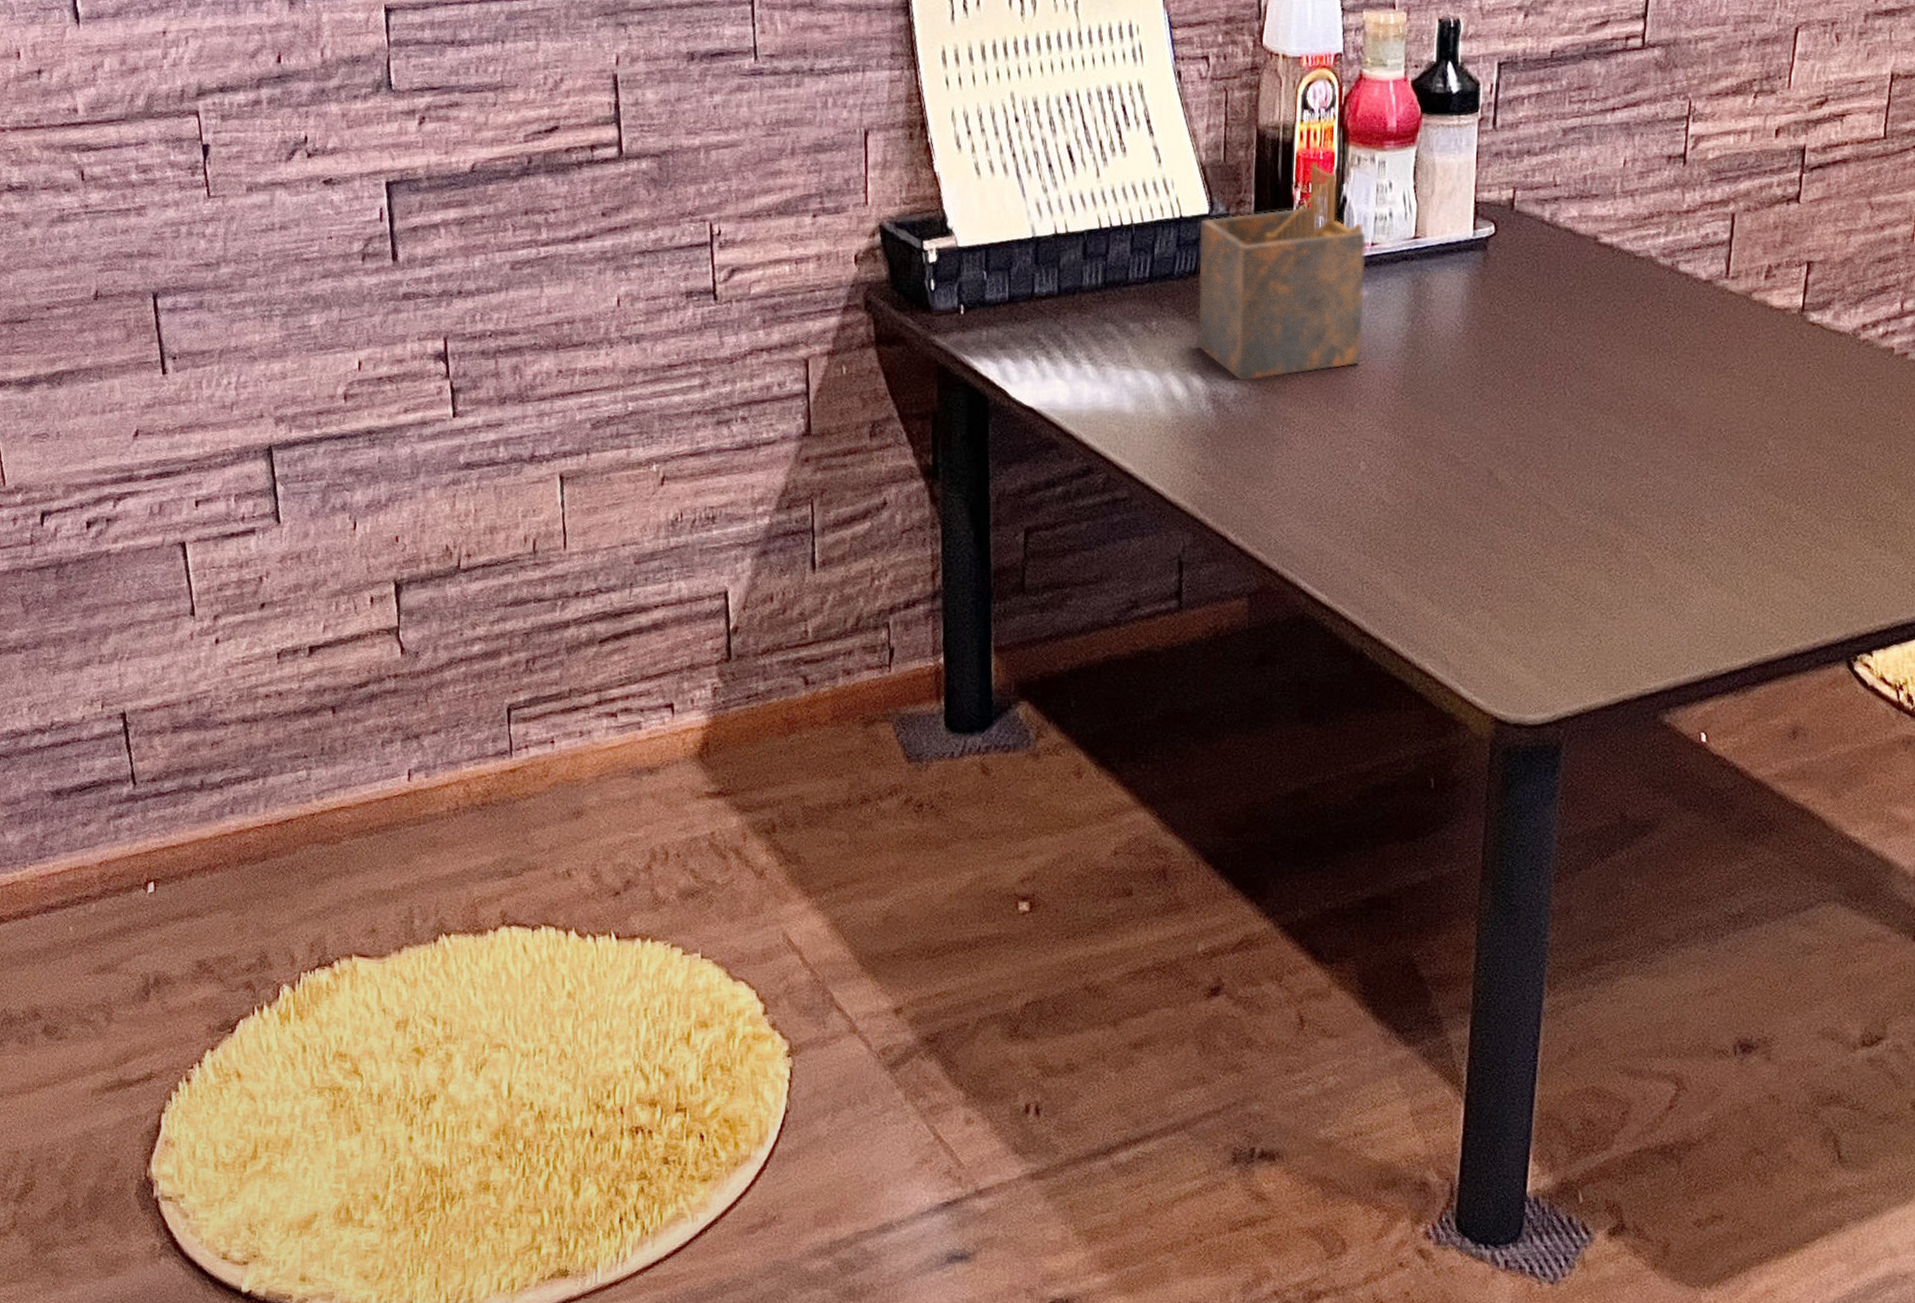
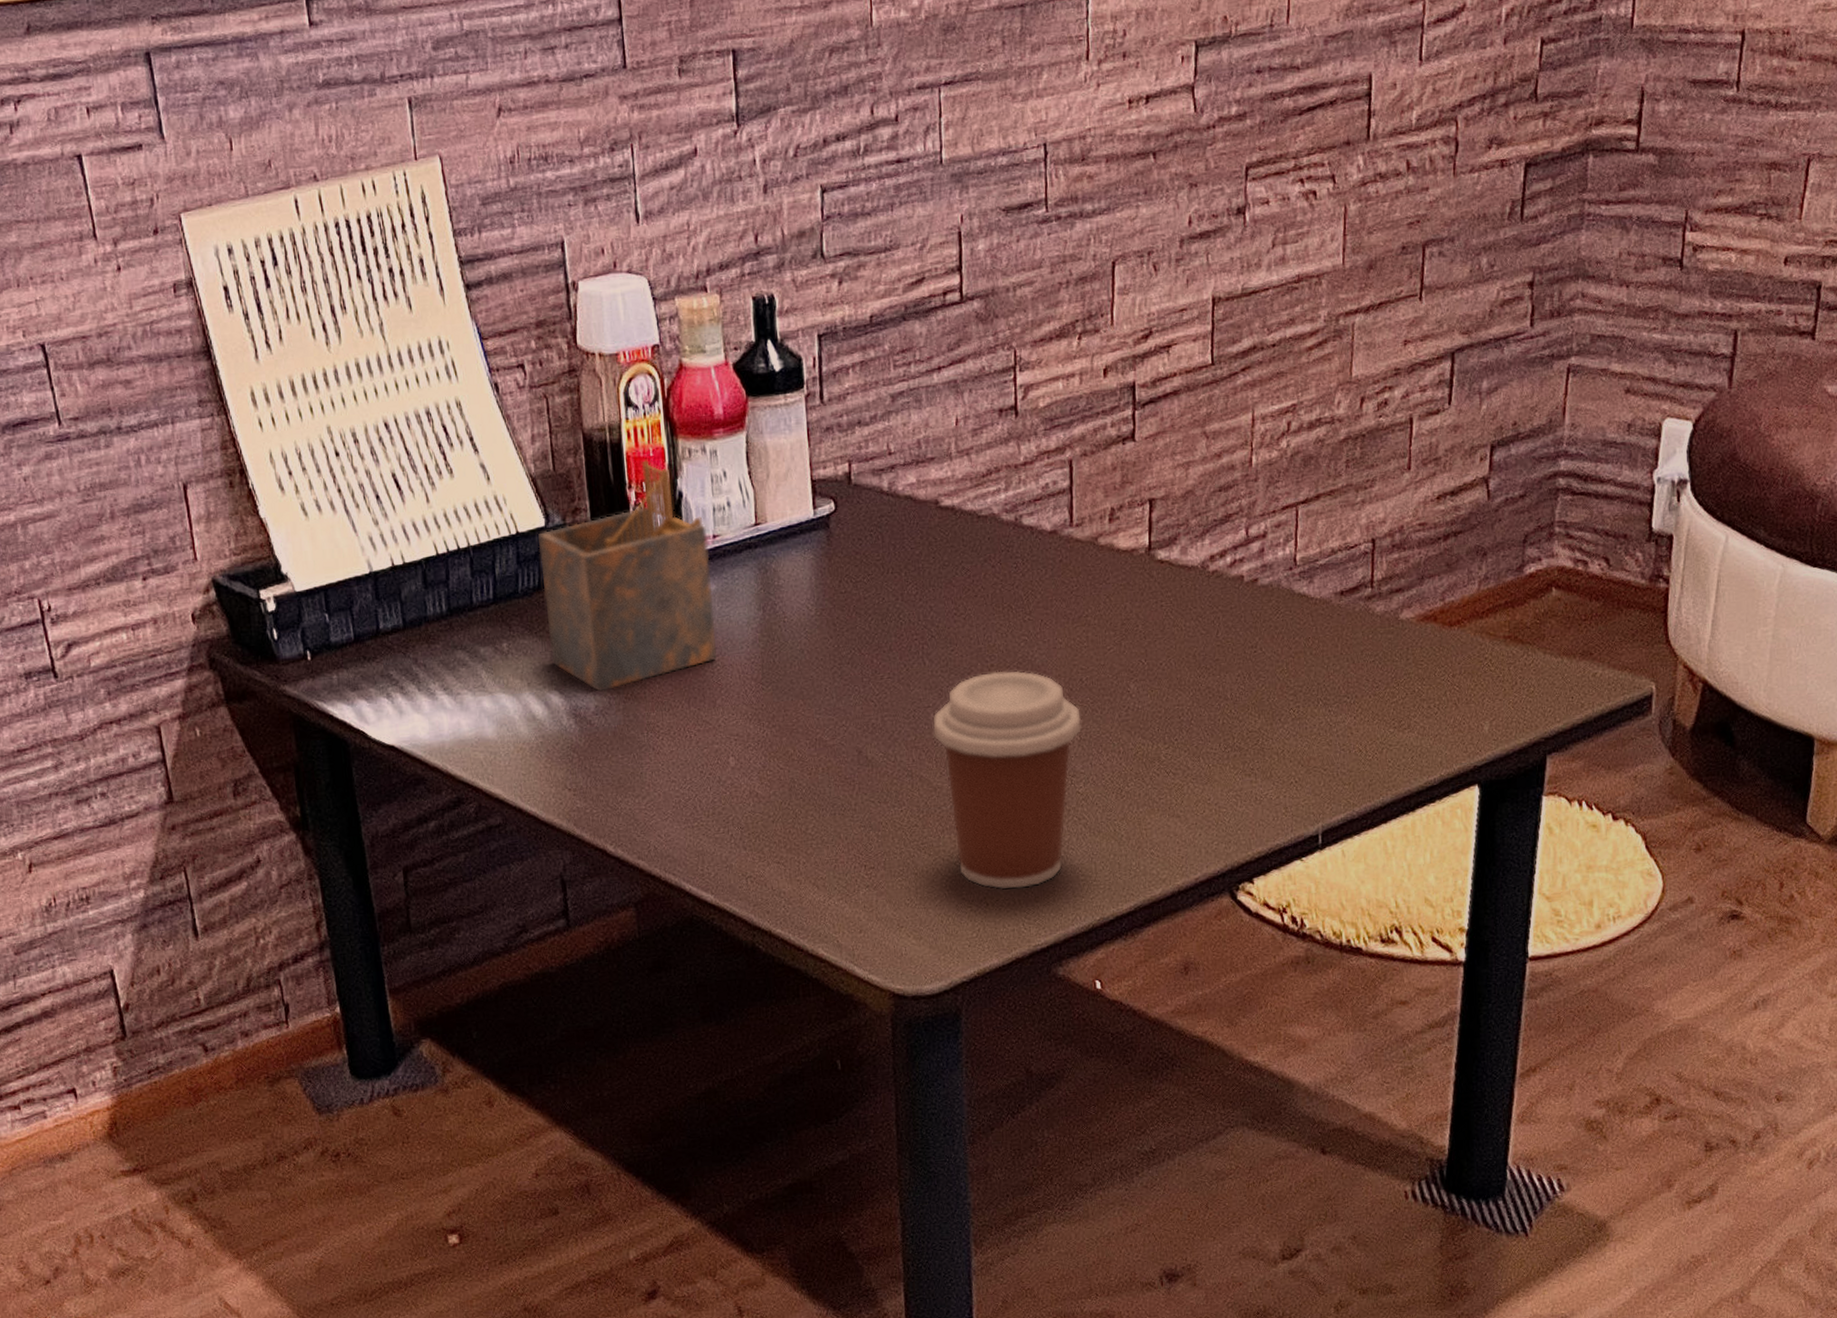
coffee cup: none [1566,410,1716,630] -> present [932,670,1082,890]

